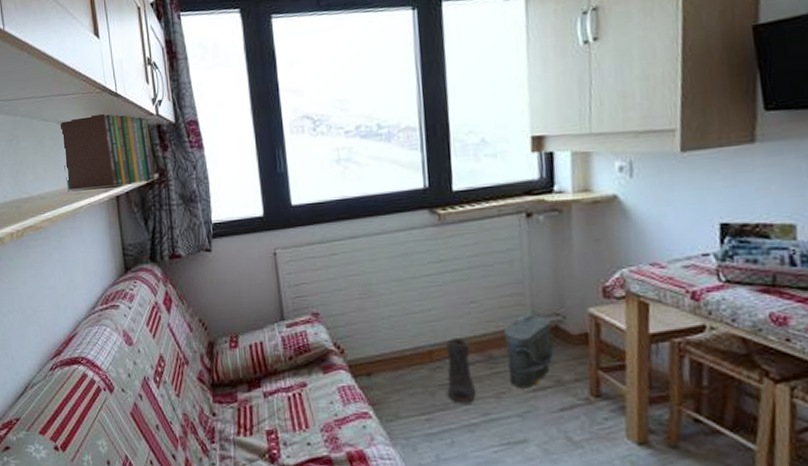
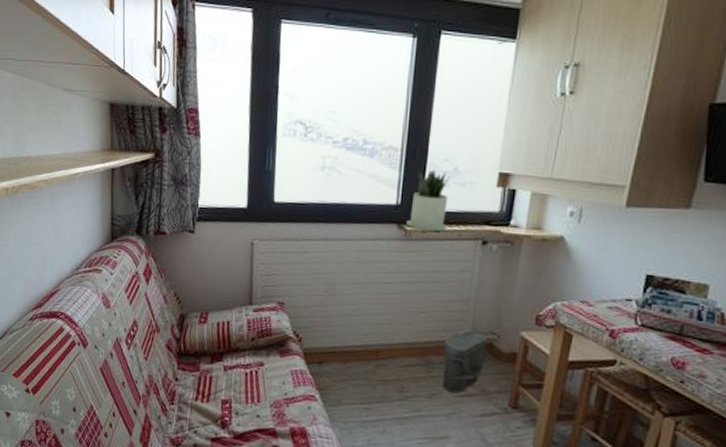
books: present [61,114,155,191] -> none [65,89,151,160]
planter: none [438,144,485,213] -> present [406,169,450,233]
boot: present [446,338,475,404] -> none [386,341,413,399]

